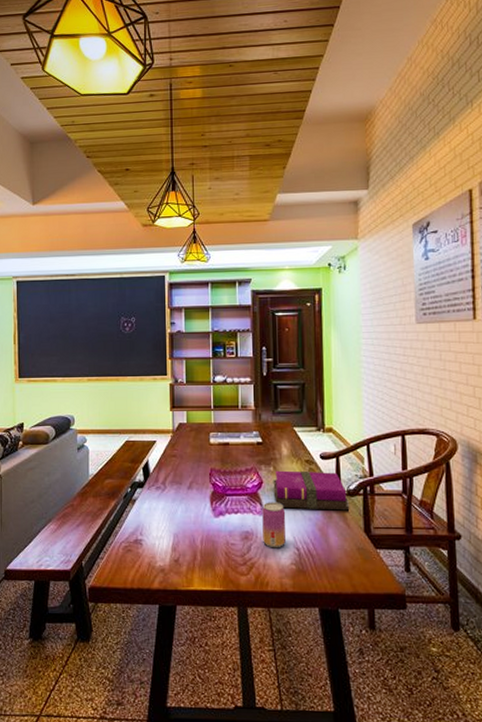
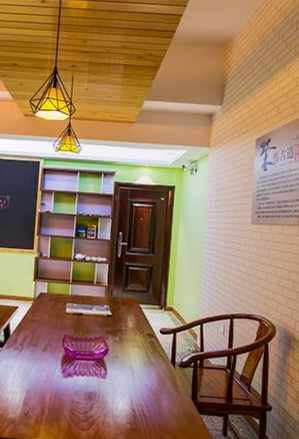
beer can: present [262,502,286,548] -> none [104,367,126,409]
hardback book: present [273,470,350,511] -> none [117,340,182,380]

